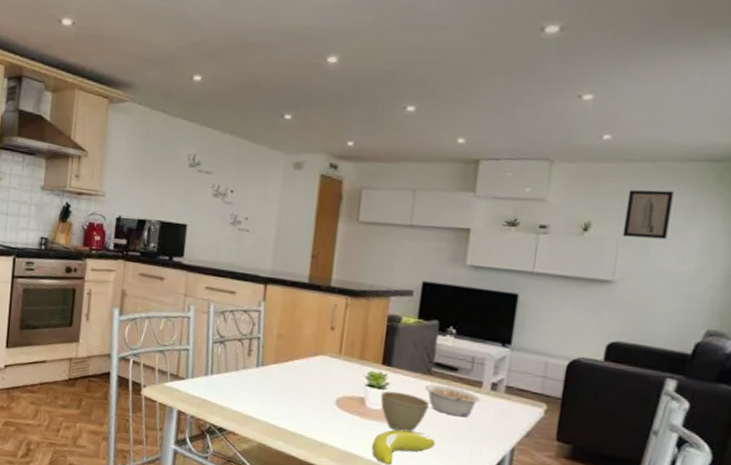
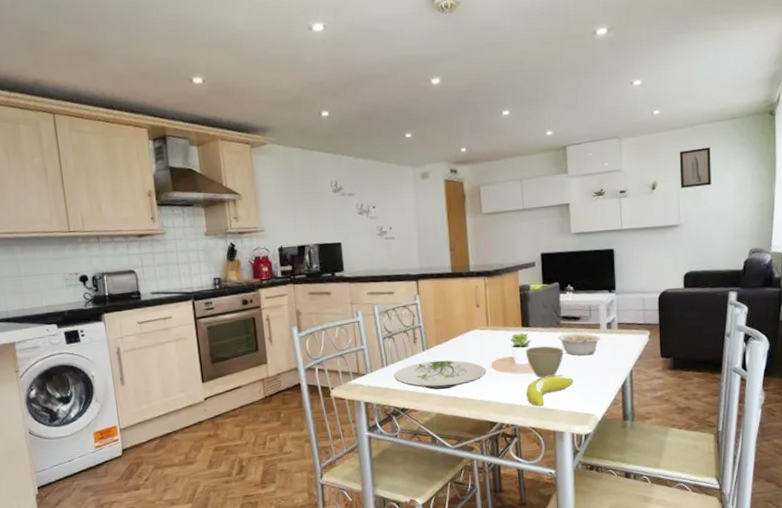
plate: none [217,379,328,418] -> present [394,360,486,390]

